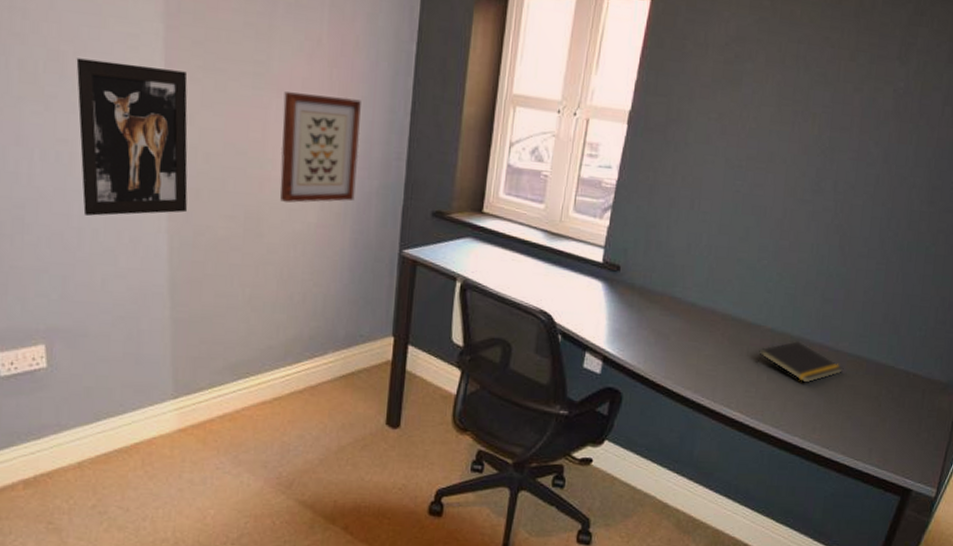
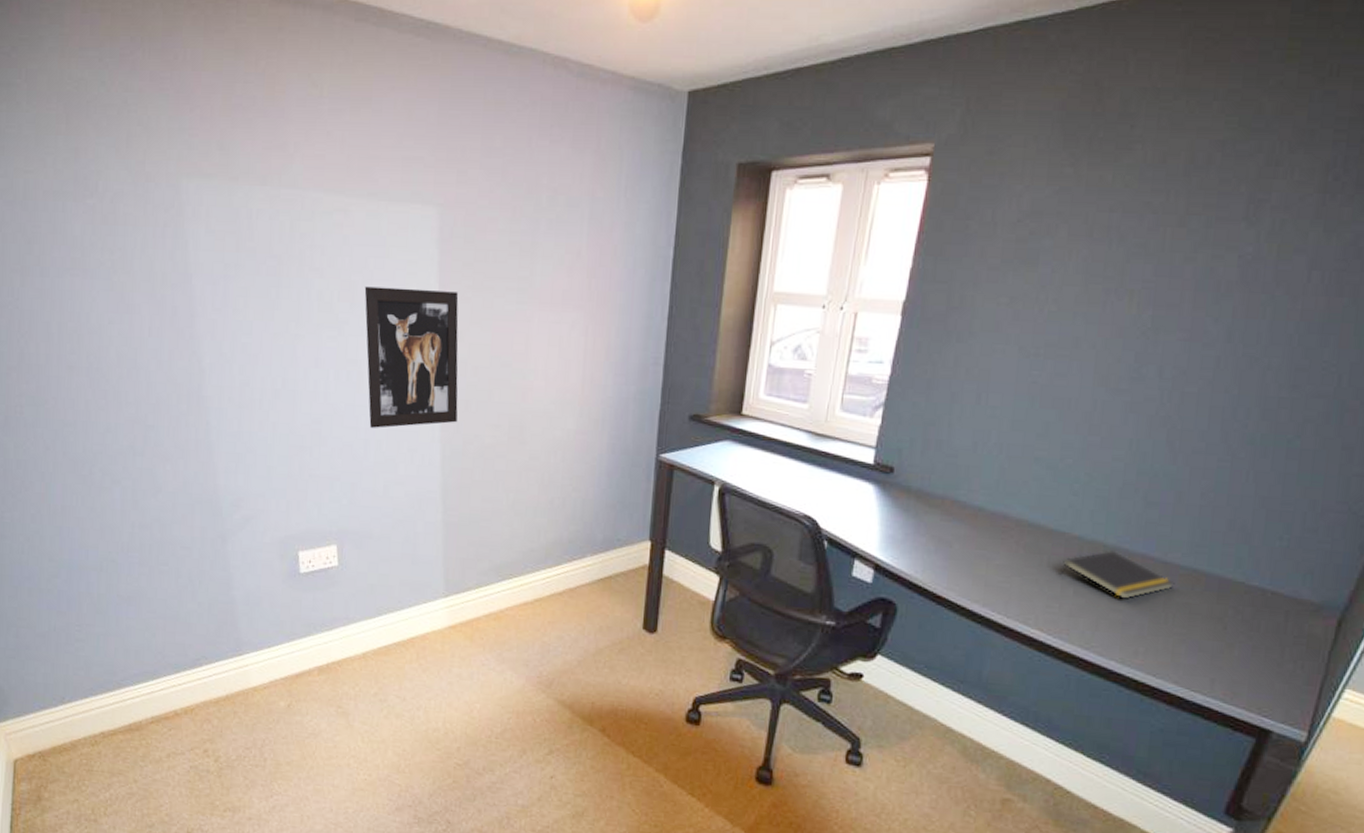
wall art: present [280,92,361,203] -> none [541,304,619,411]

